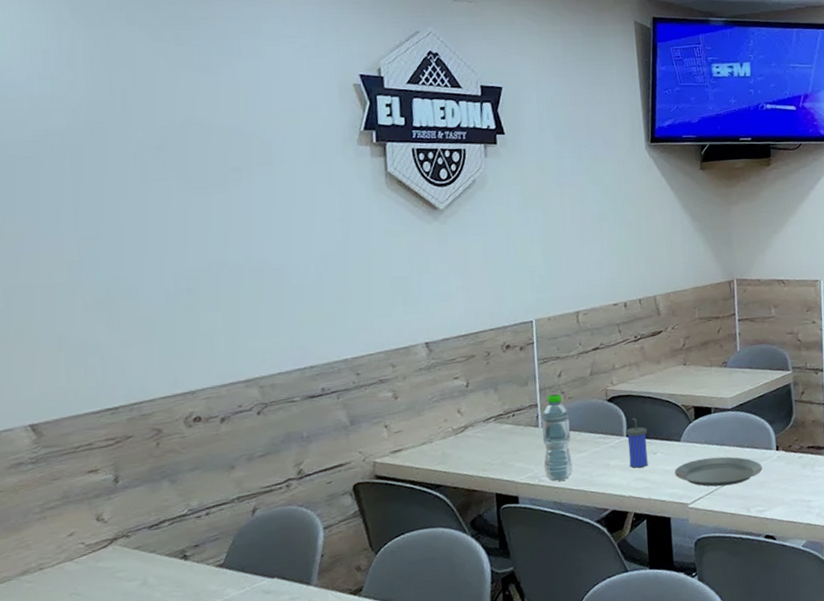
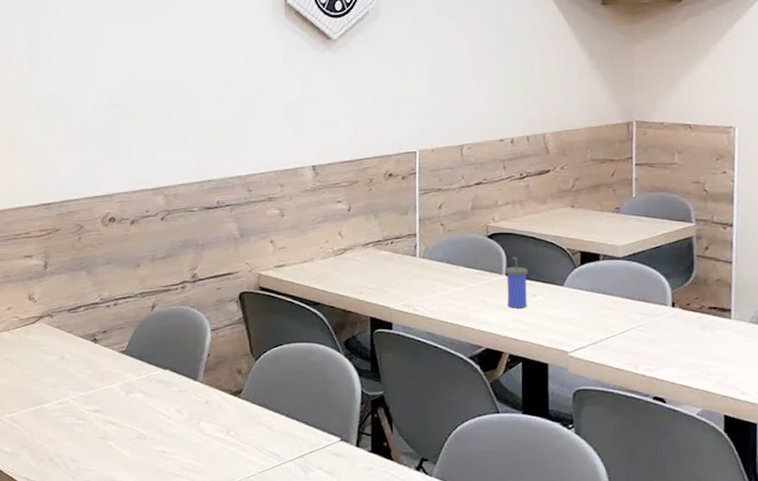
water bottle: present [541,394,573,481] -> none [419,225,448,312]
plate: present [674,456,762,487] -> none [555,307,654,338]

